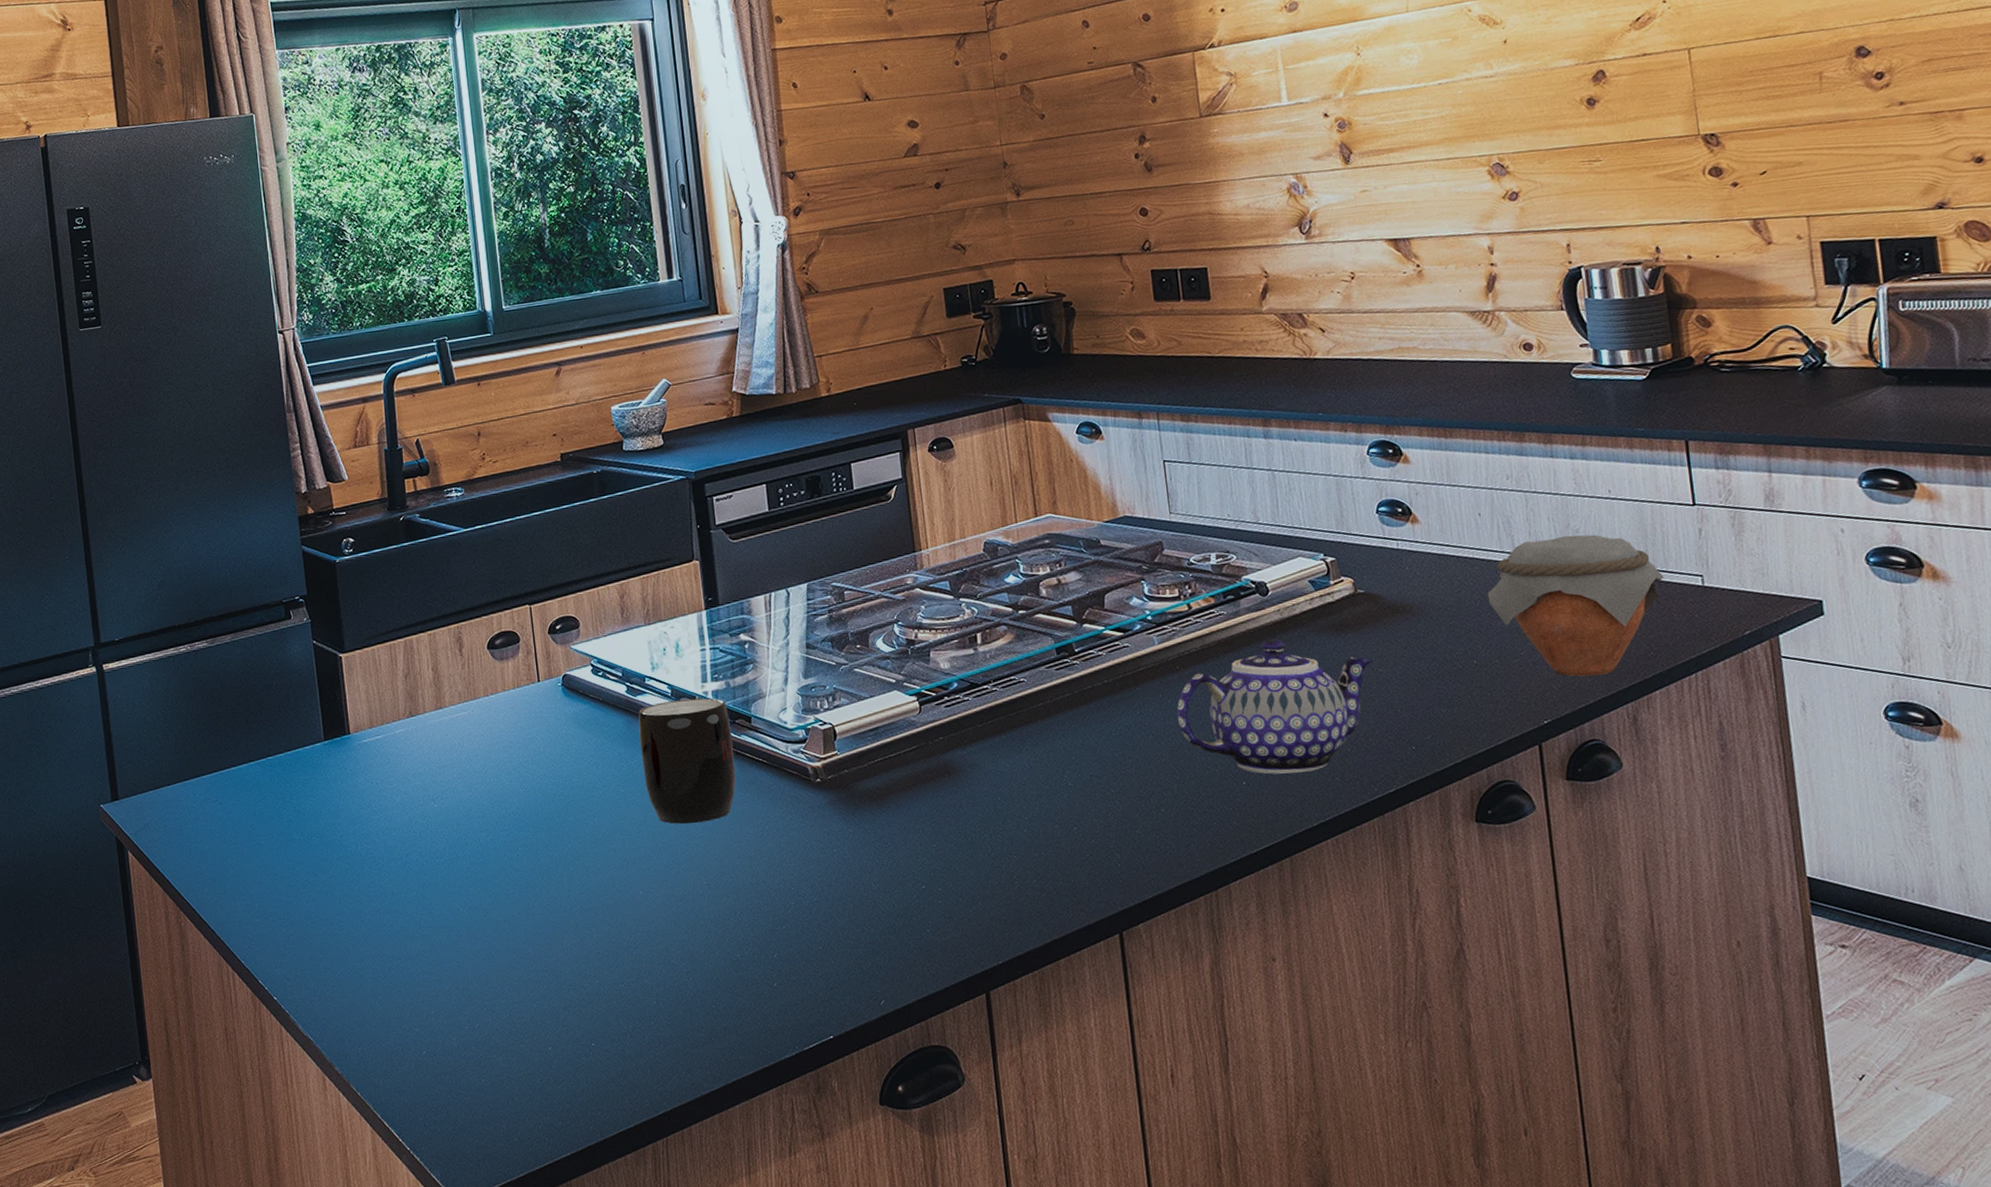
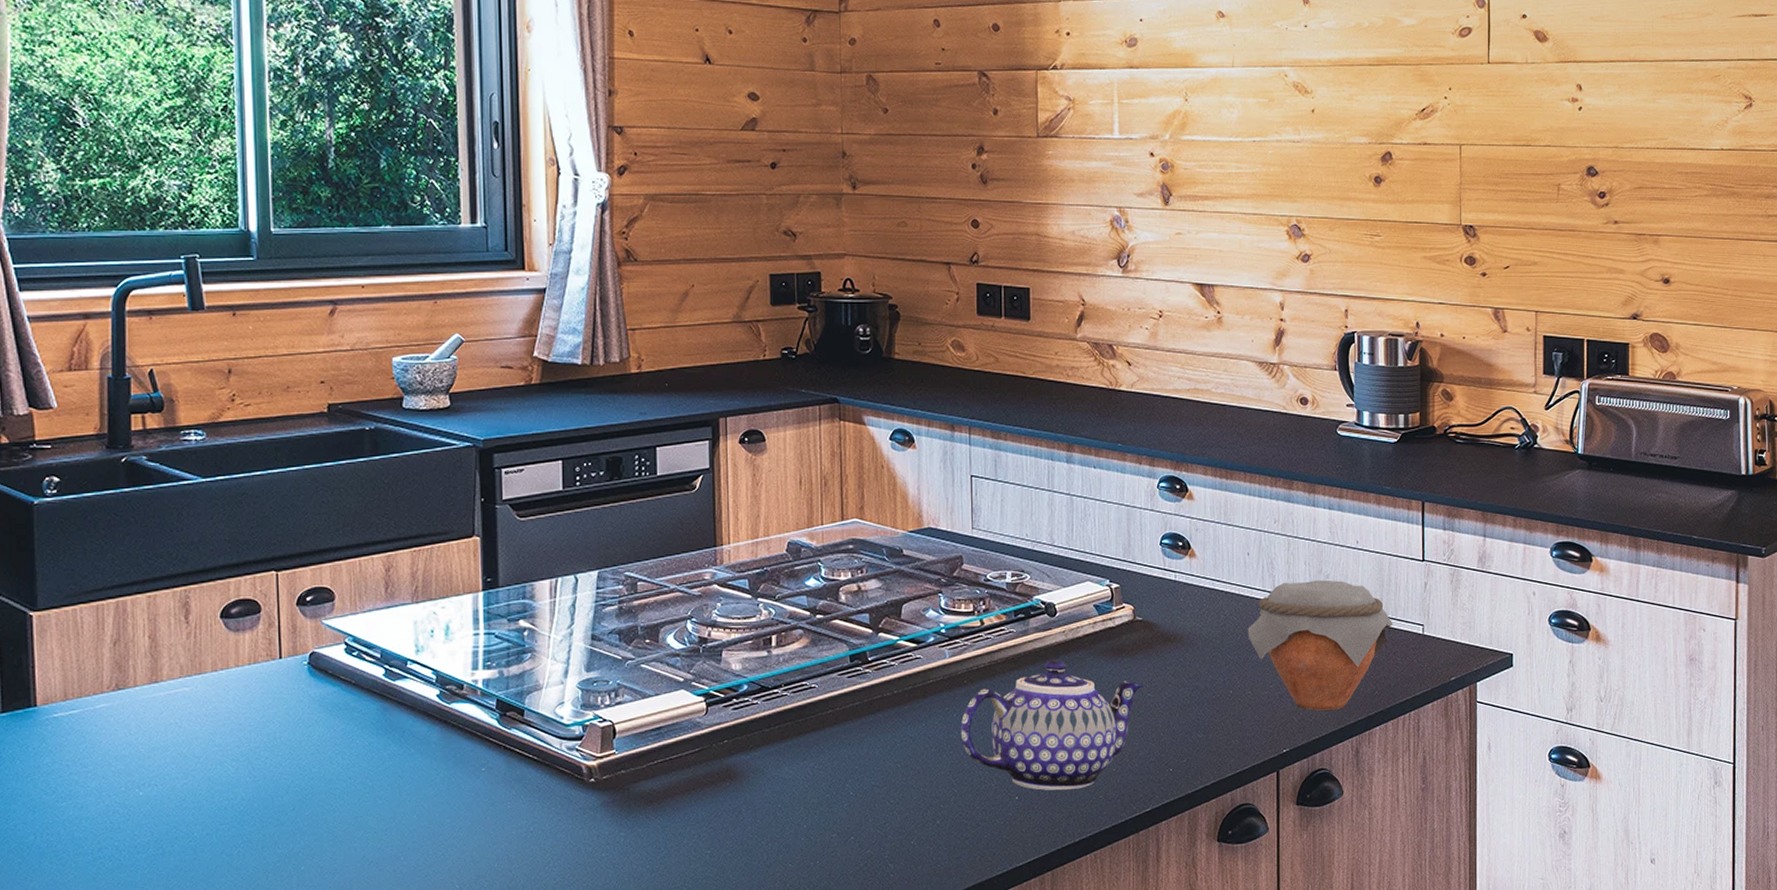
mug: present [638,698,736,824] -> none [394,686,502,822]

